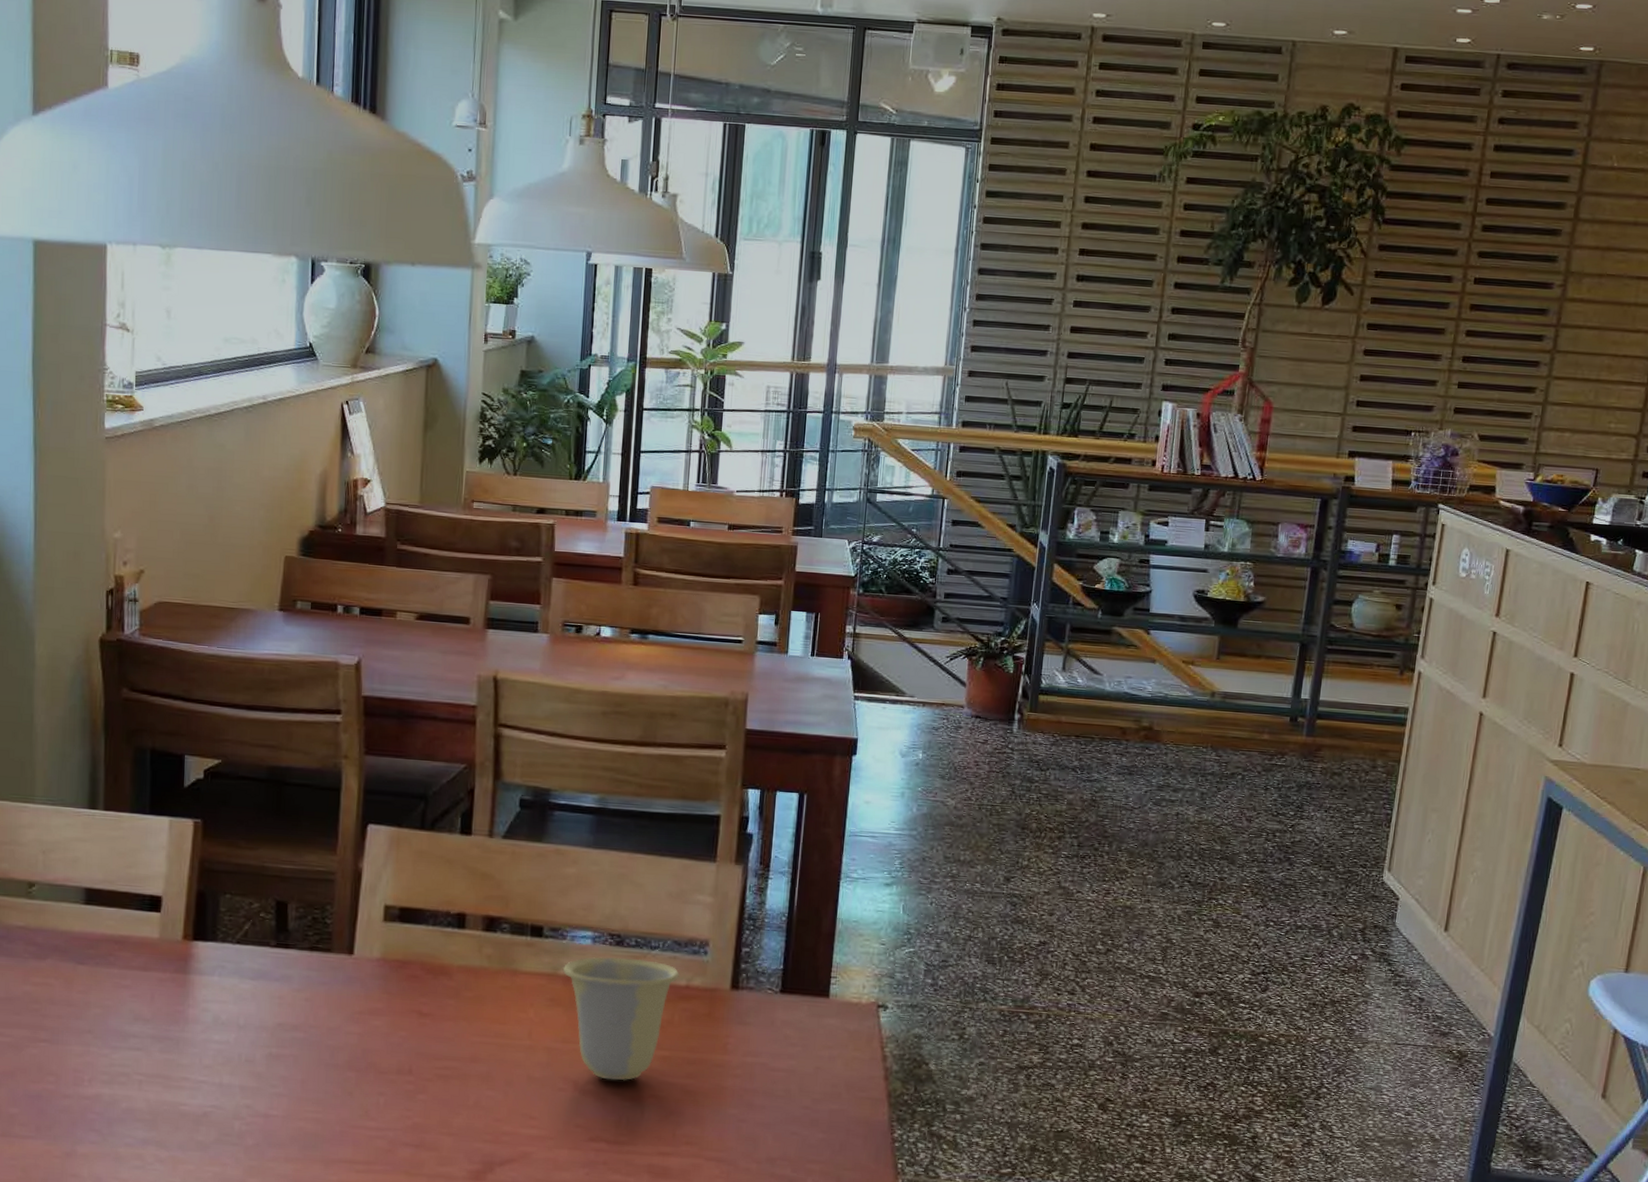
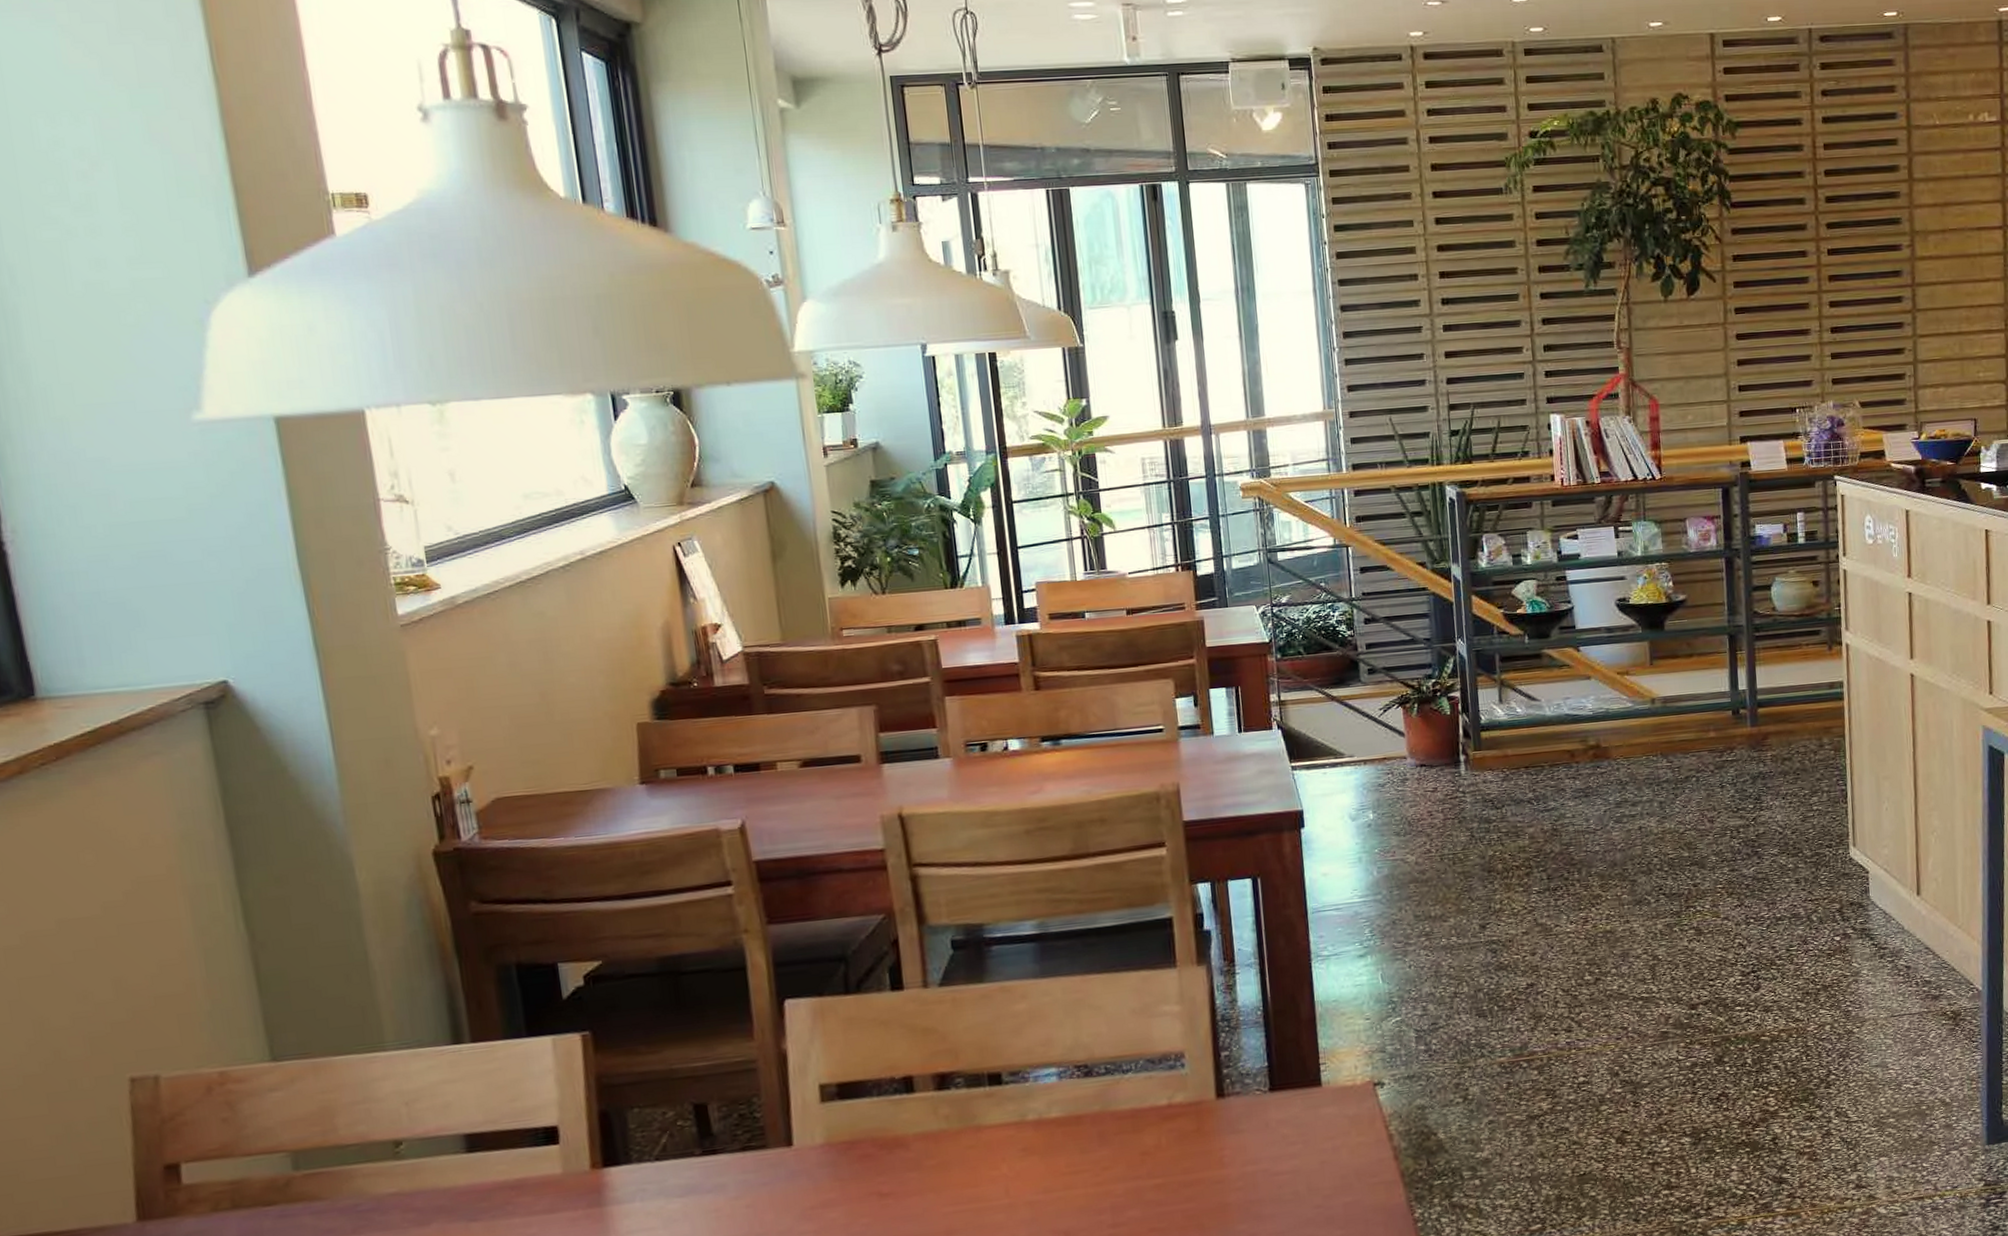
cup: present [562,957,680,1081] -> none [1030,1085,1159,1223]

